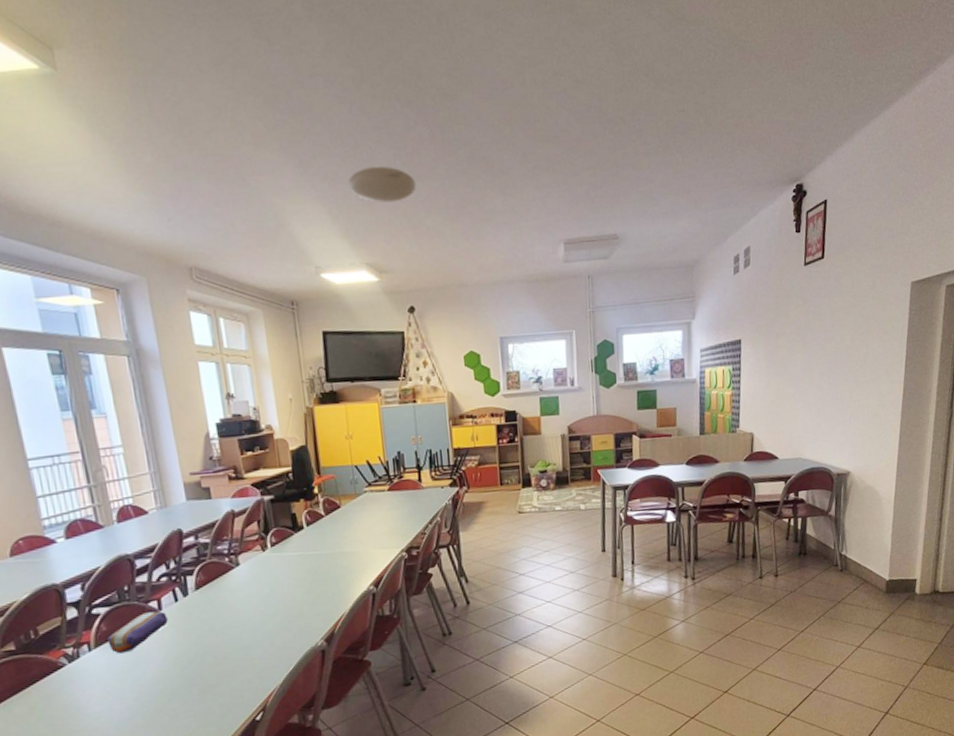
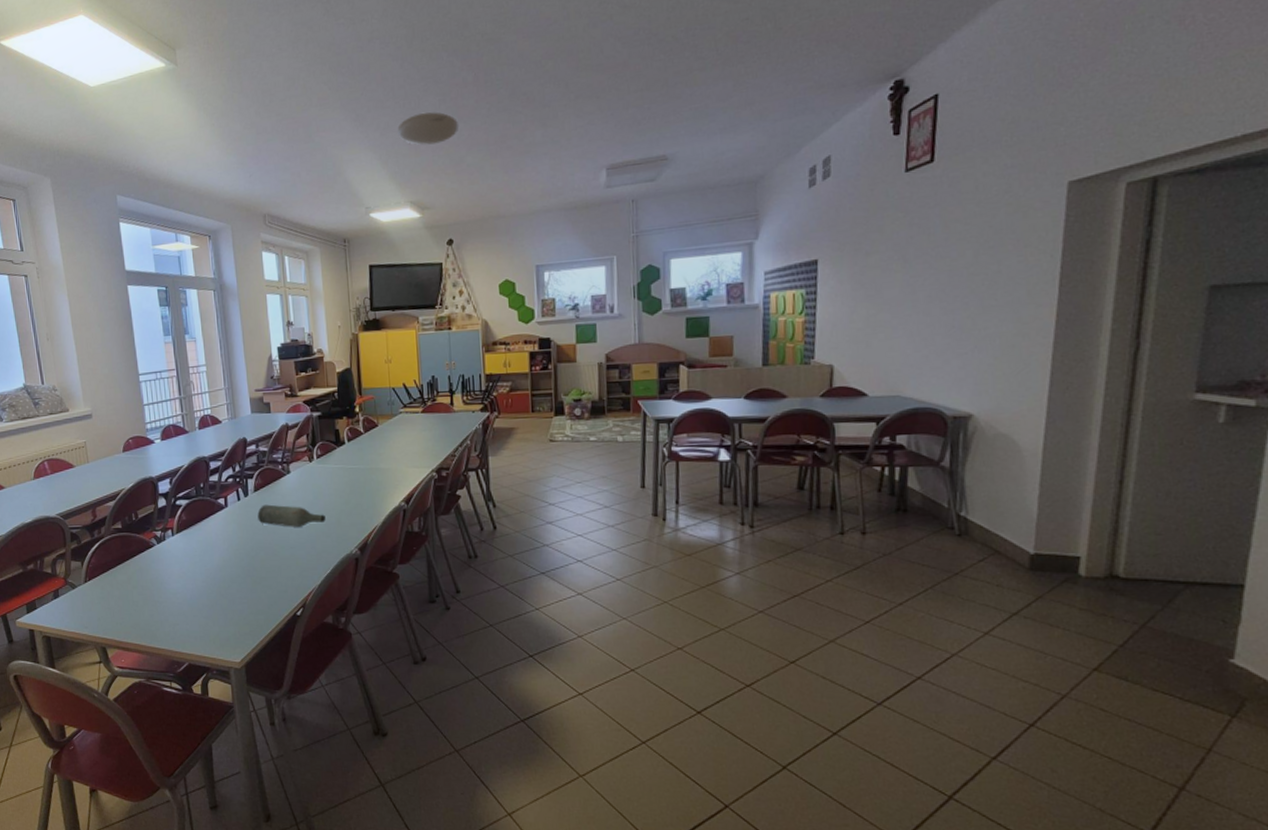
pencil case: present [107,611,168,654] -> none [186,507,232,541]
bottle: none [201,601,285,626] -> present [257,504,326,527]

